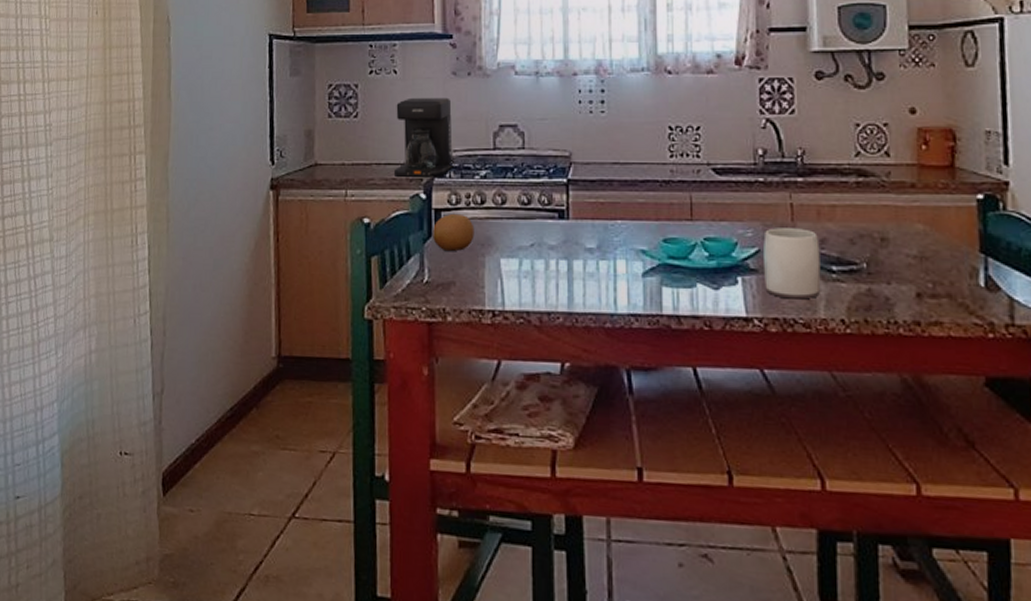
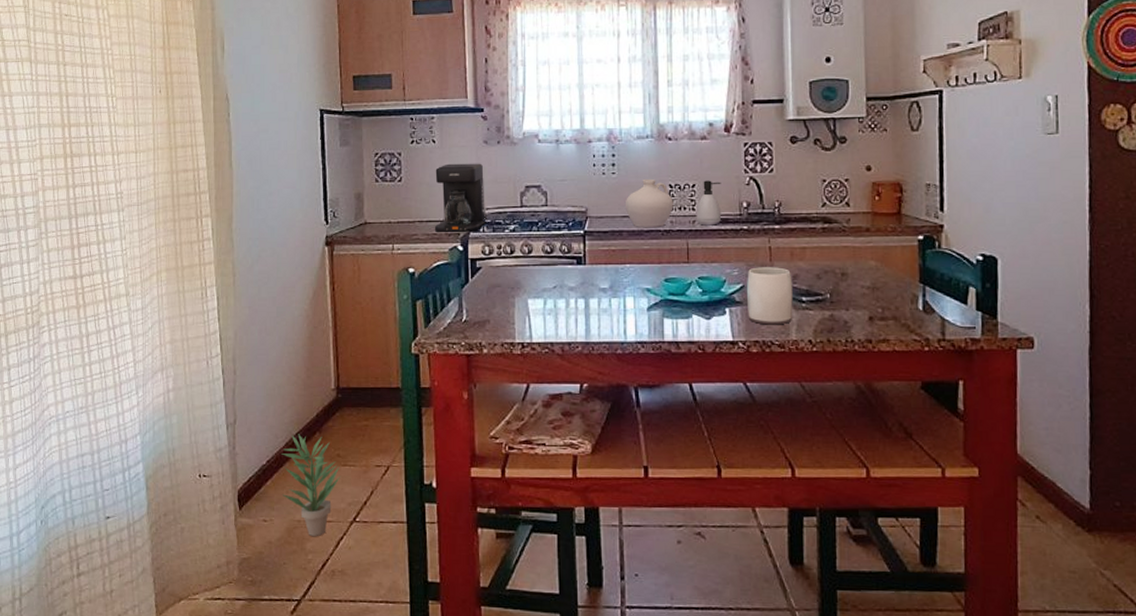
potted plant: none [213,409,279,534] -> present [282,434,340,537]
fruit: present [433,213,475,252] -> none [470,262,505,295]
ceramic jug: none [615,119,674,178] -> present [624,178,673,228]
soap dispenser: none [701,122,733,176] -> present [696,180,722,226]

